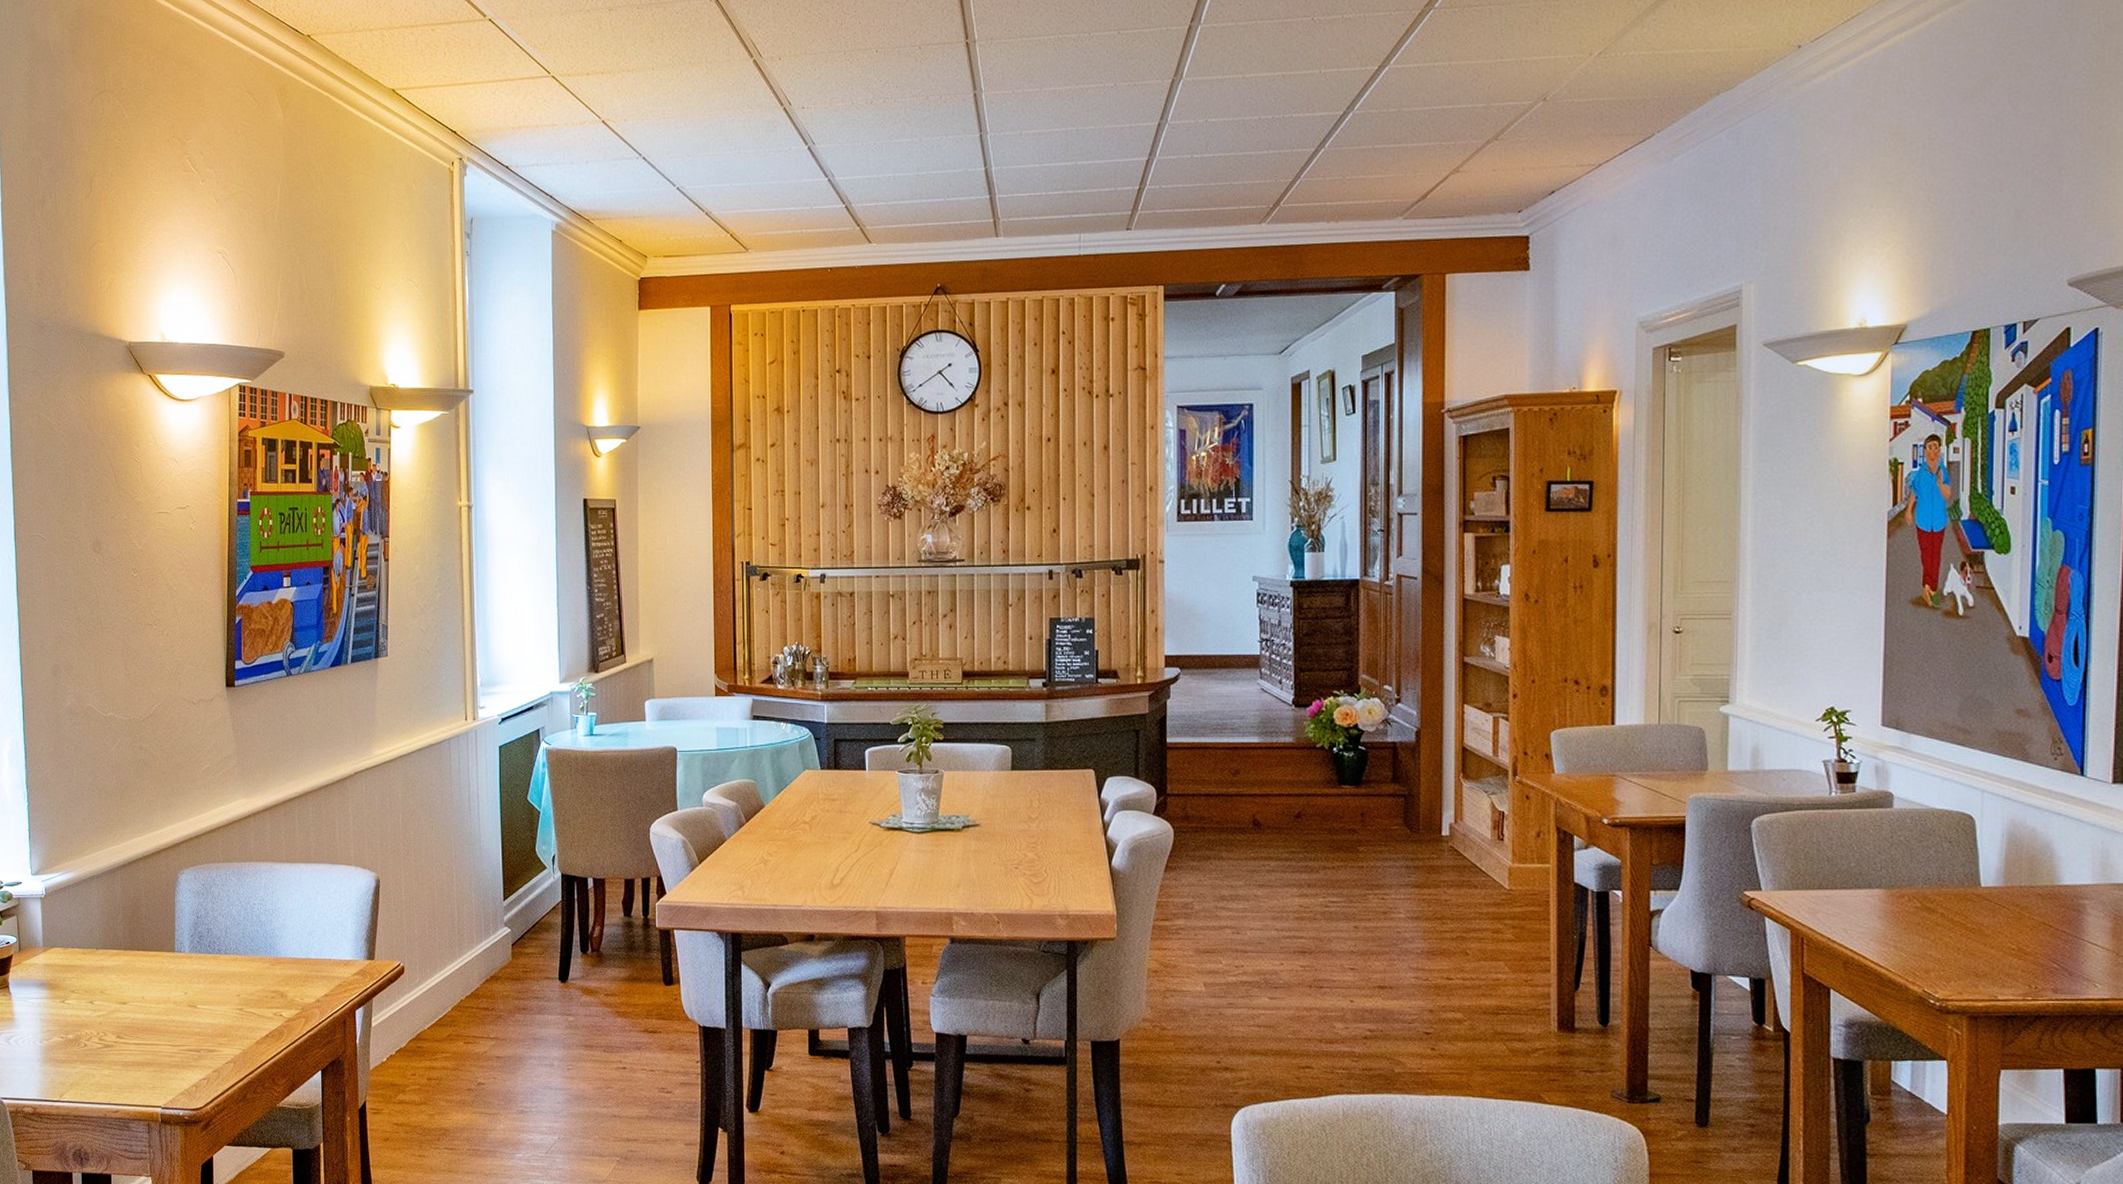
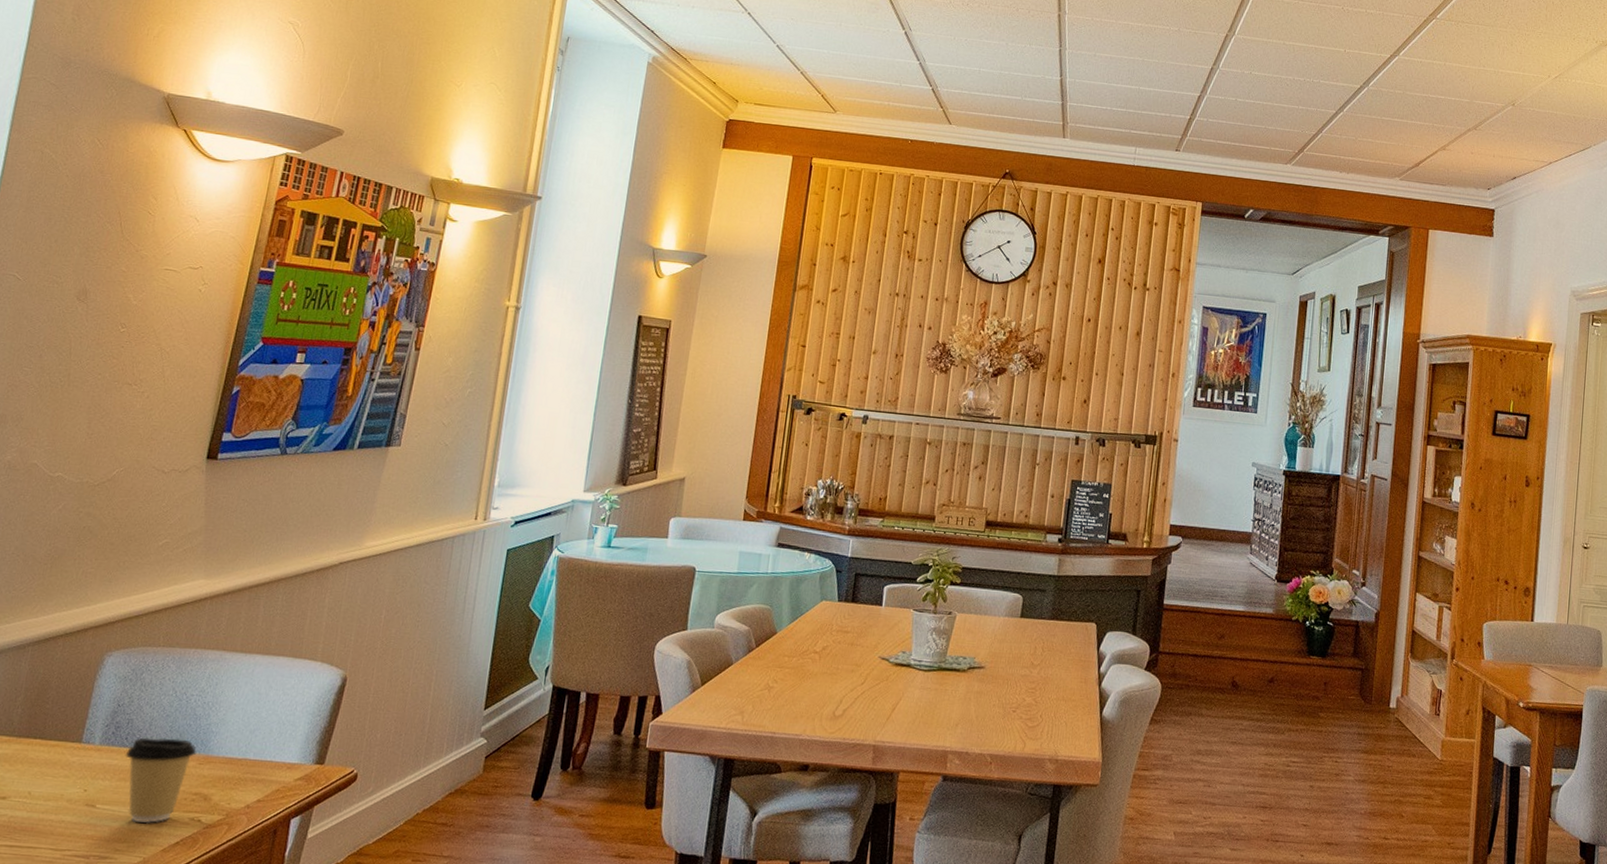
coffee cup: none [211,943,267,1020] -> present [125,737,196,824]

